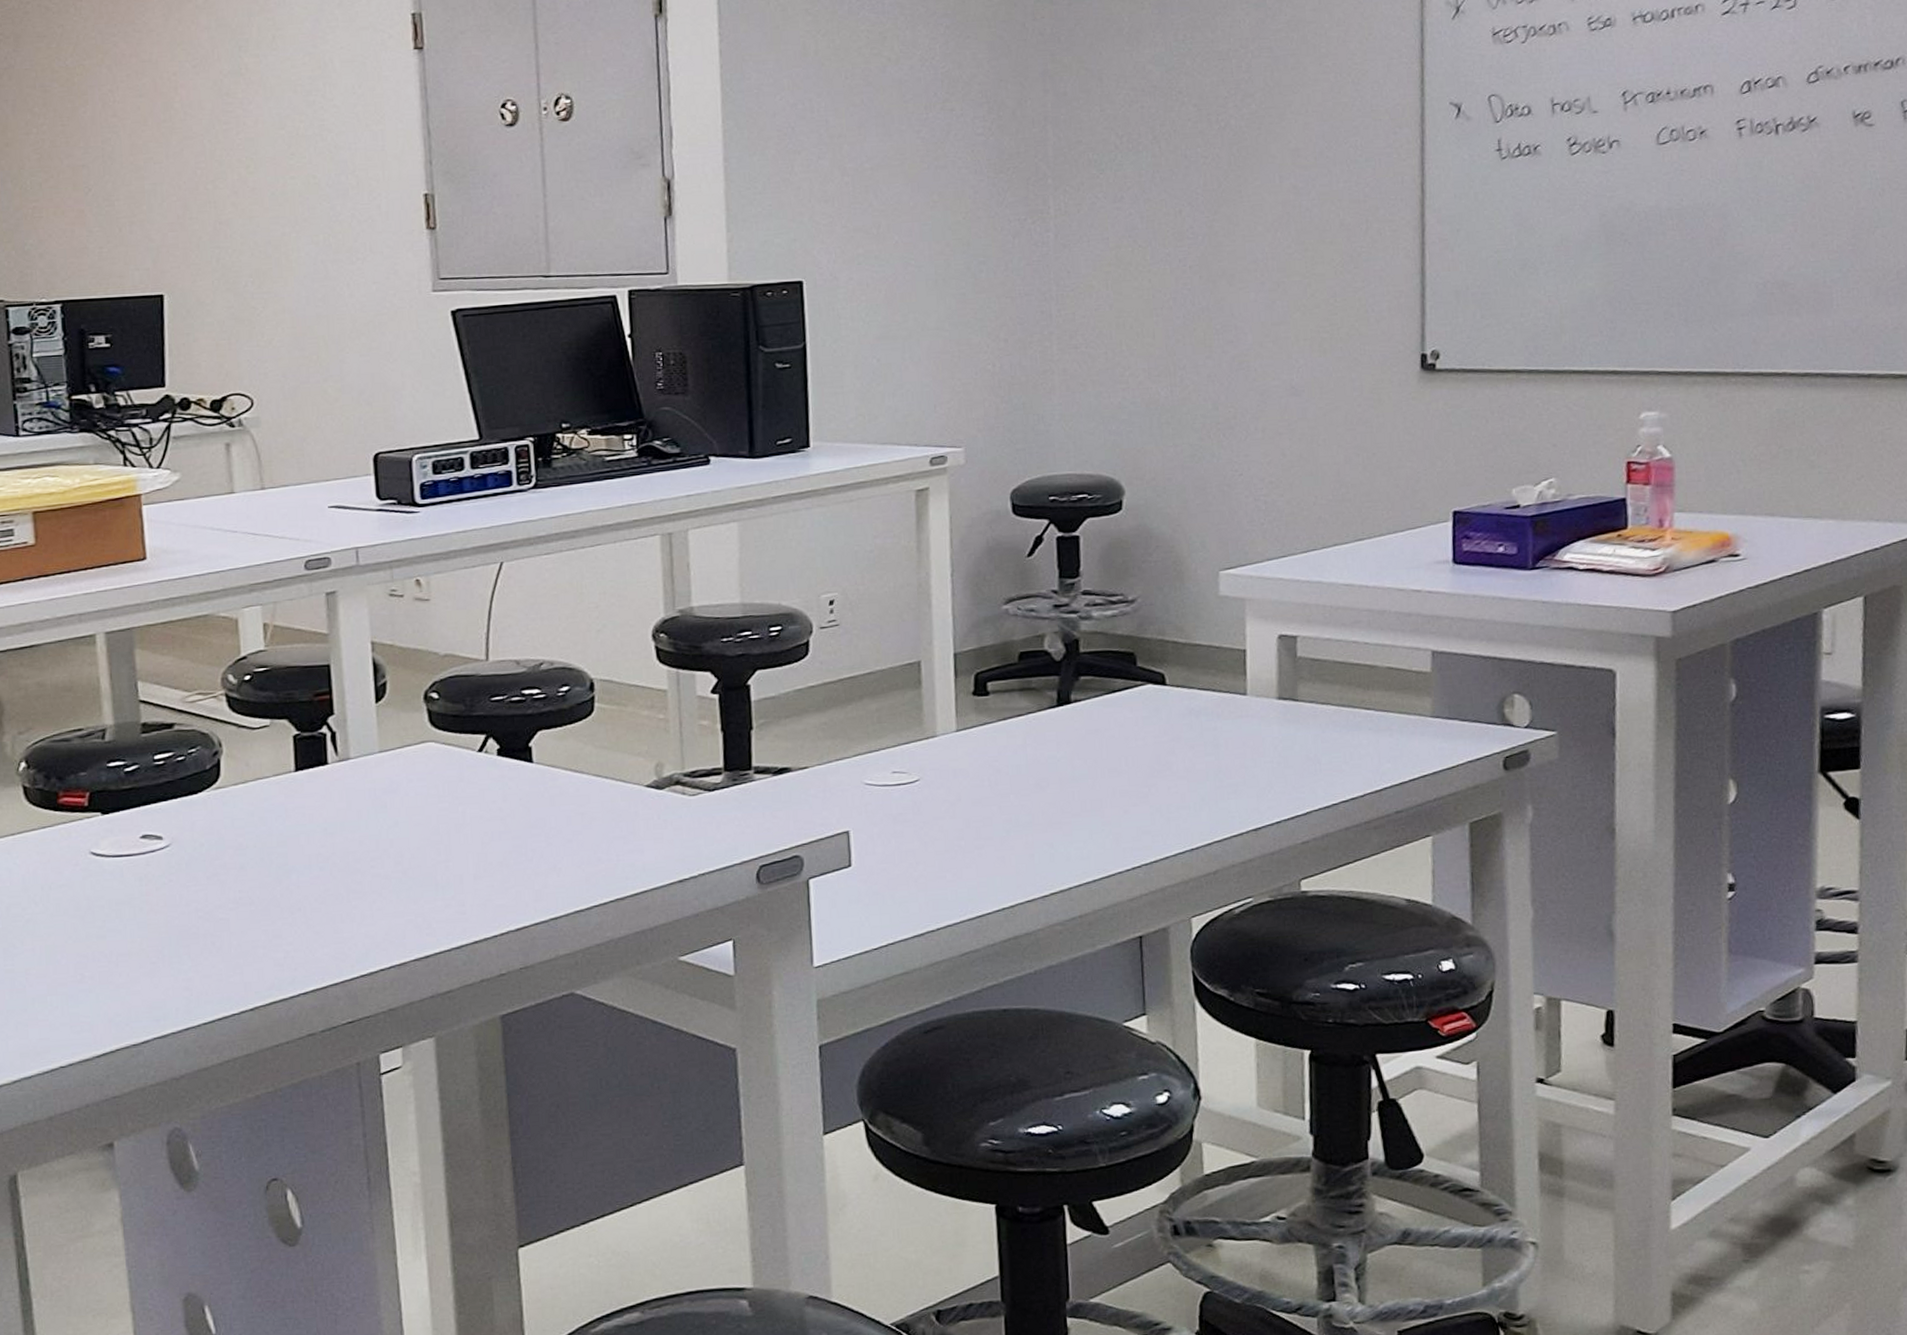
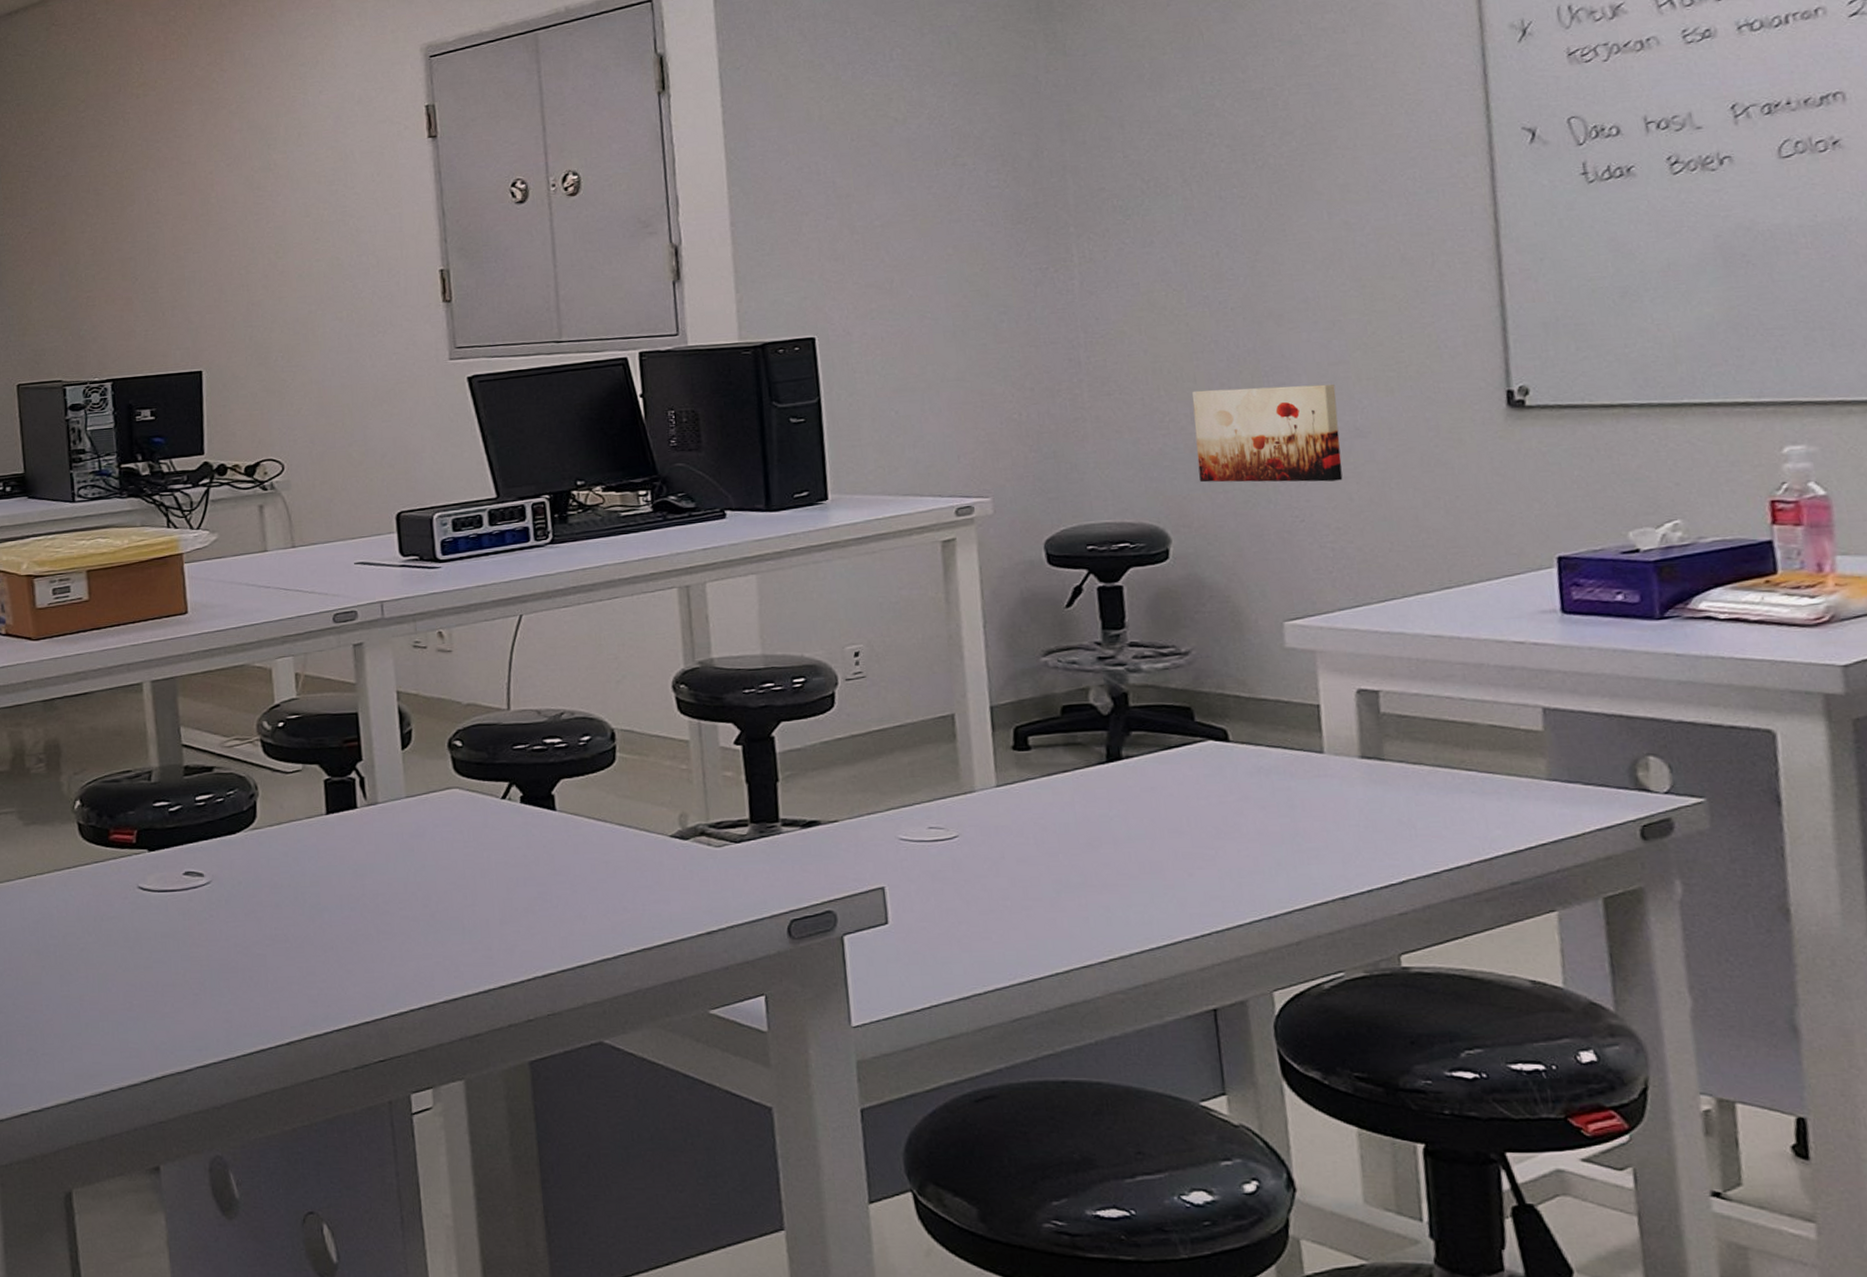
wall art: none [1150,343,1278,438] -> present [1192,384,1343,483]

